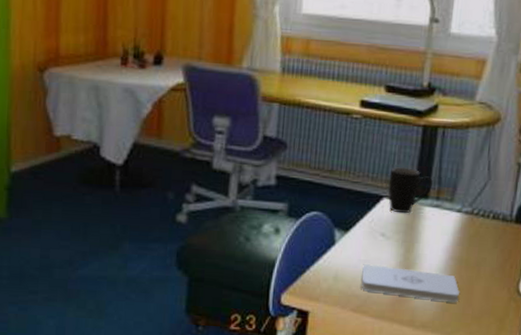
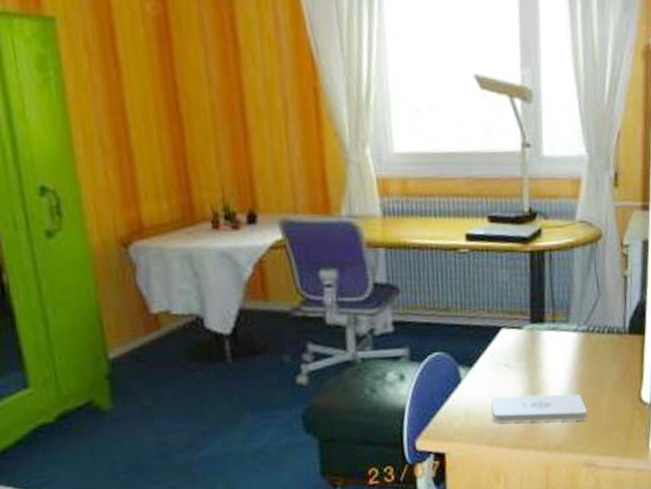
mug: present [388,166,433,214] -> none [504,294,547,342]

